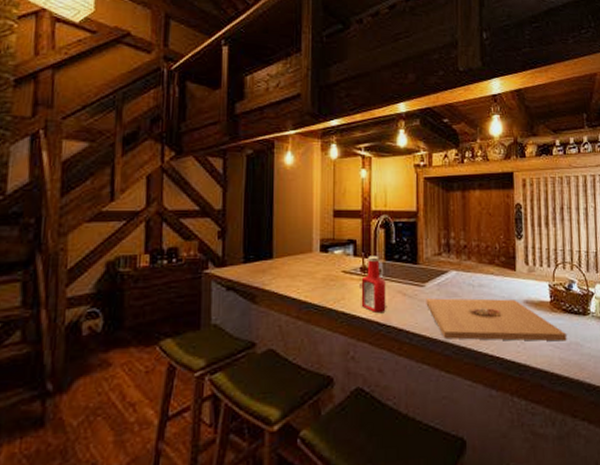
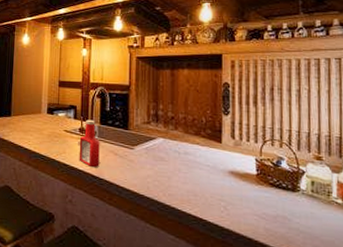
platter: present [426,298,567,341] -> none [135,159,274,213]

